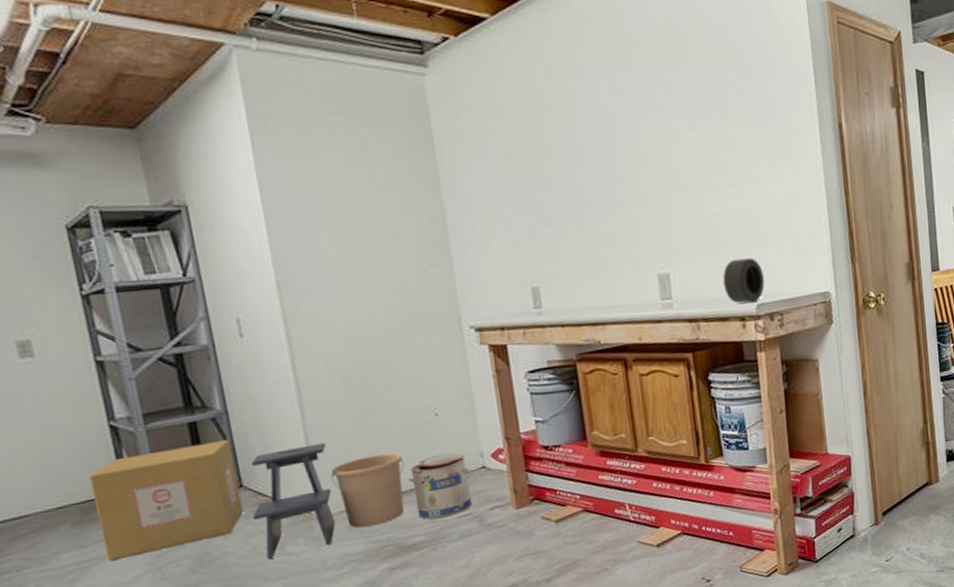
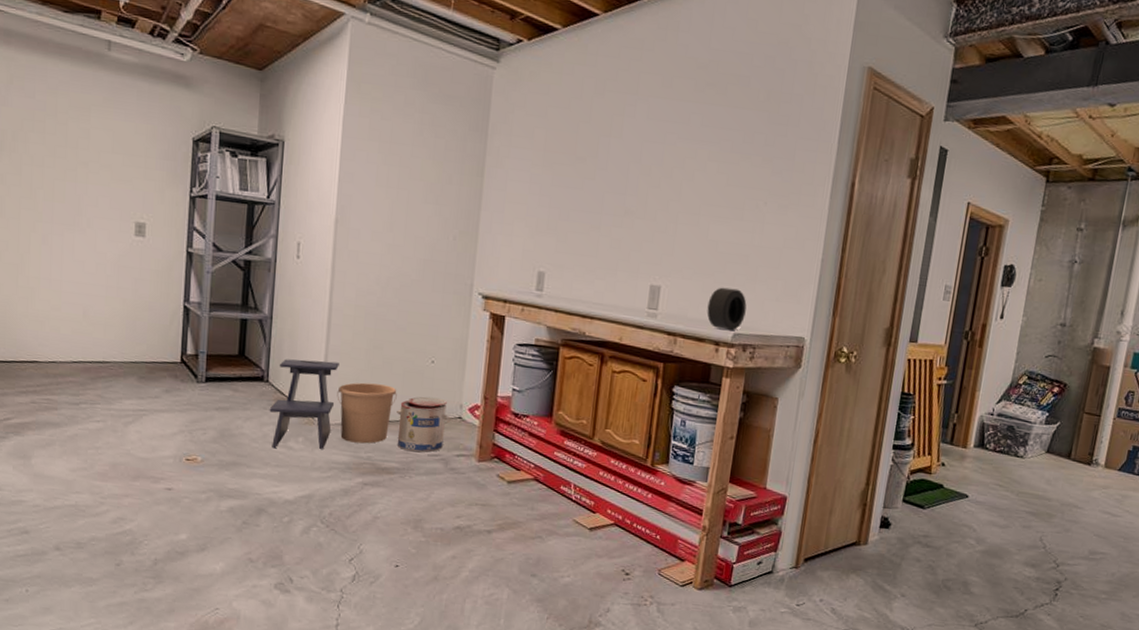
cardboard box: present [88,440,244,560] -> none [156,334,268,419]

